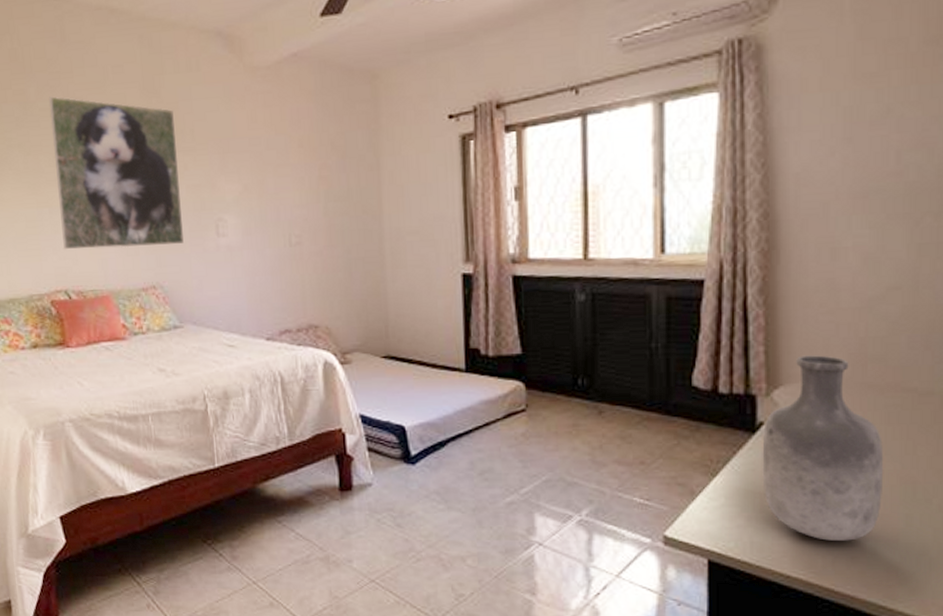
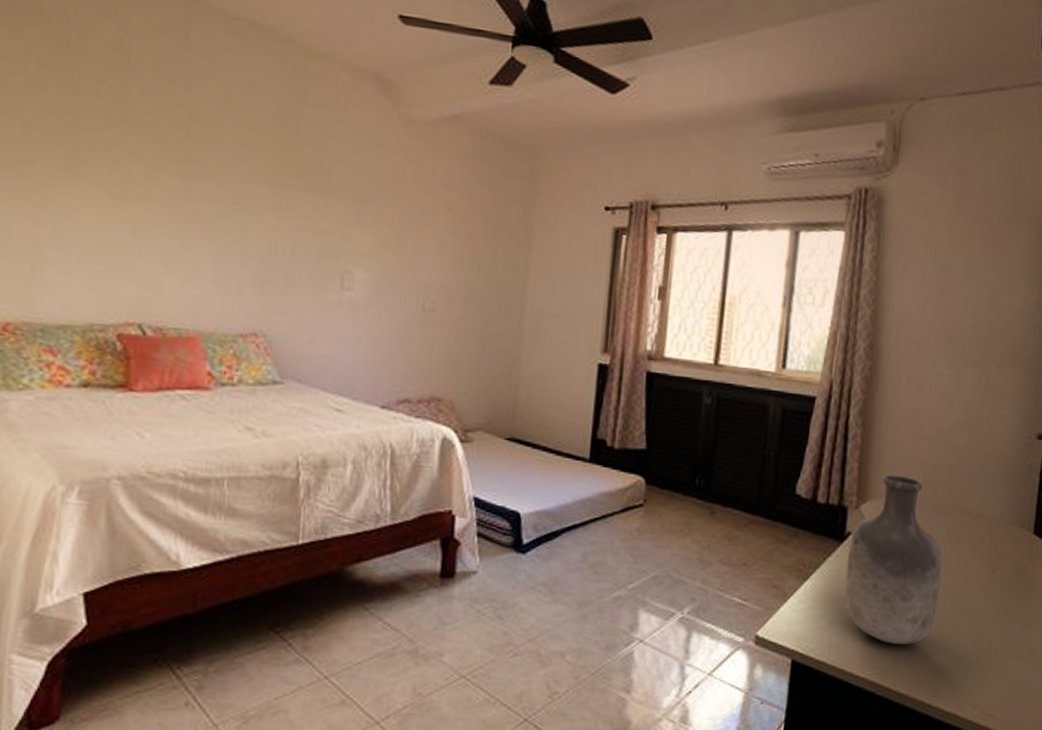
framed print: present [48,96,184,250] -> none [144,101,310,292]

